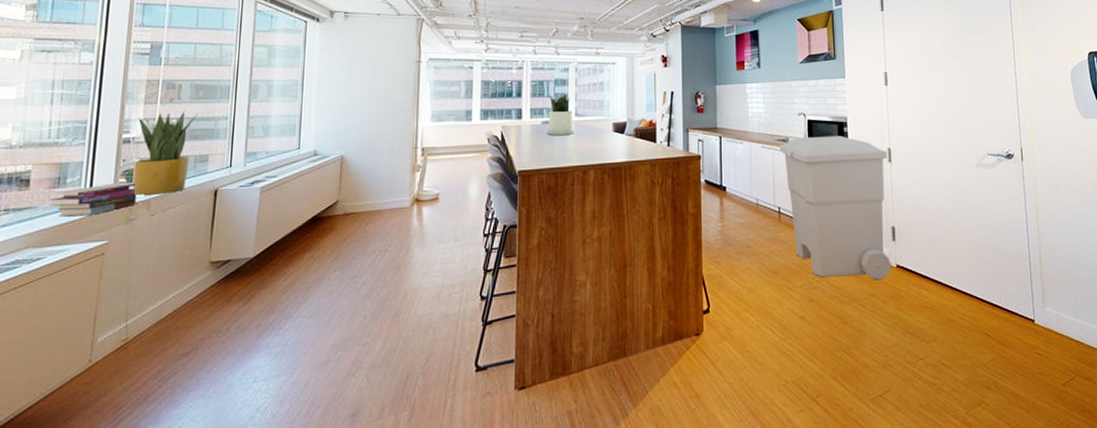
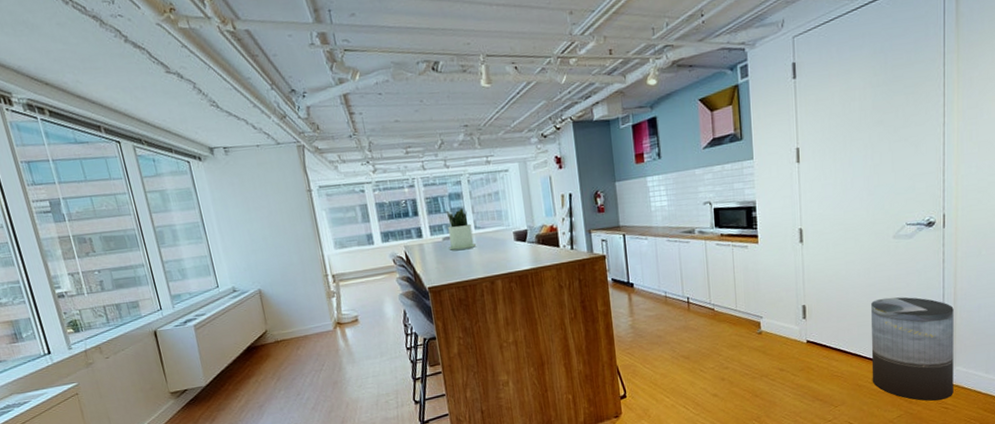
books: present [49,183,137,217] -> none [14,332,90,367]
planter: present [132,109,198,195] -> none [63,261,127,343]
recycling bin: present [780,136,891,280] -> none [686,221,802,358]
trash can: none [958,226,1046,345] -> present [870,297,954,401]

